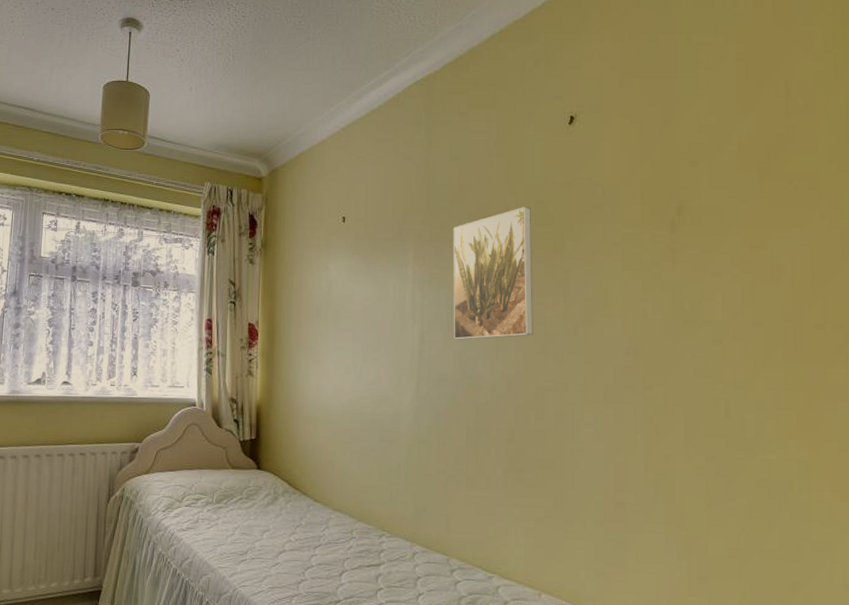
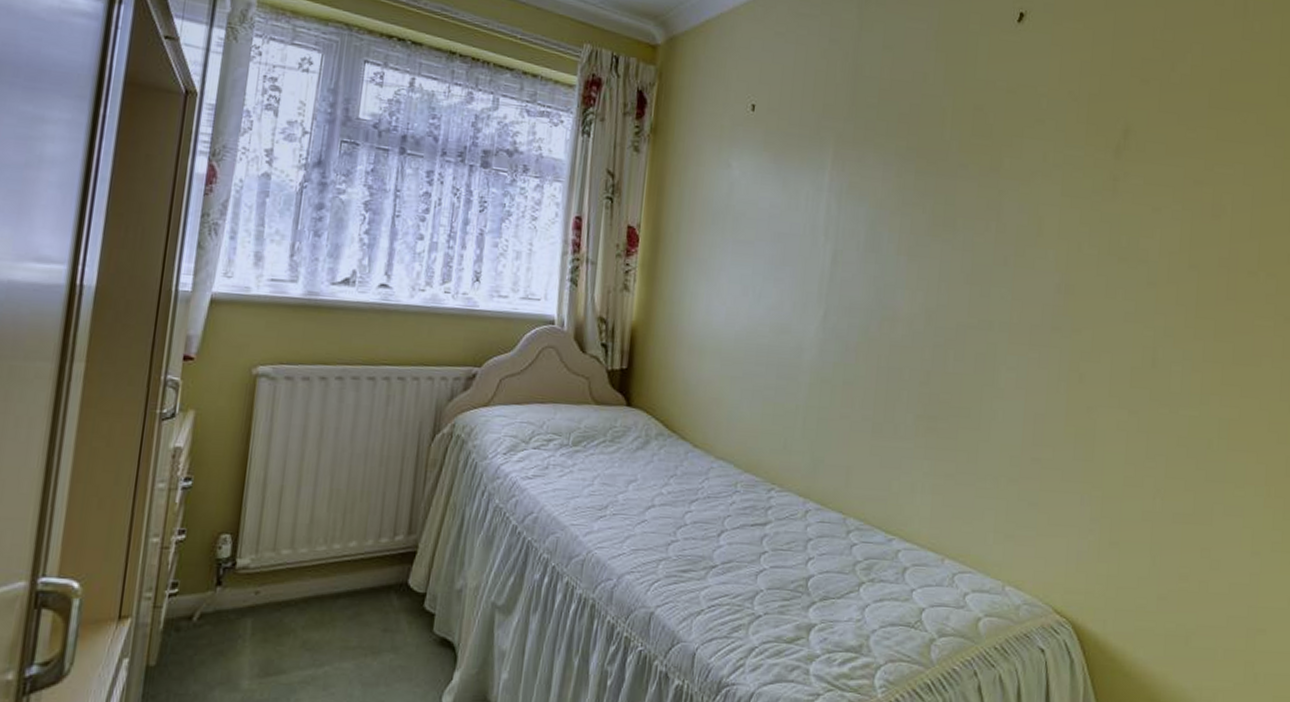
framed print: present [452,206,533,340] -> none [871,112,969,264]

